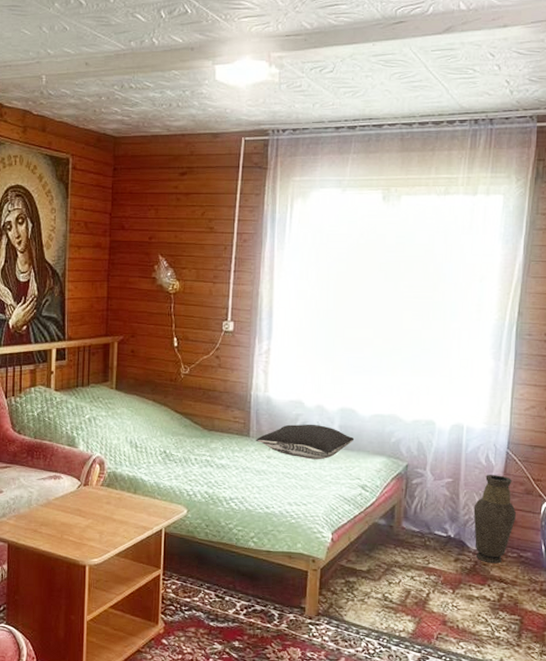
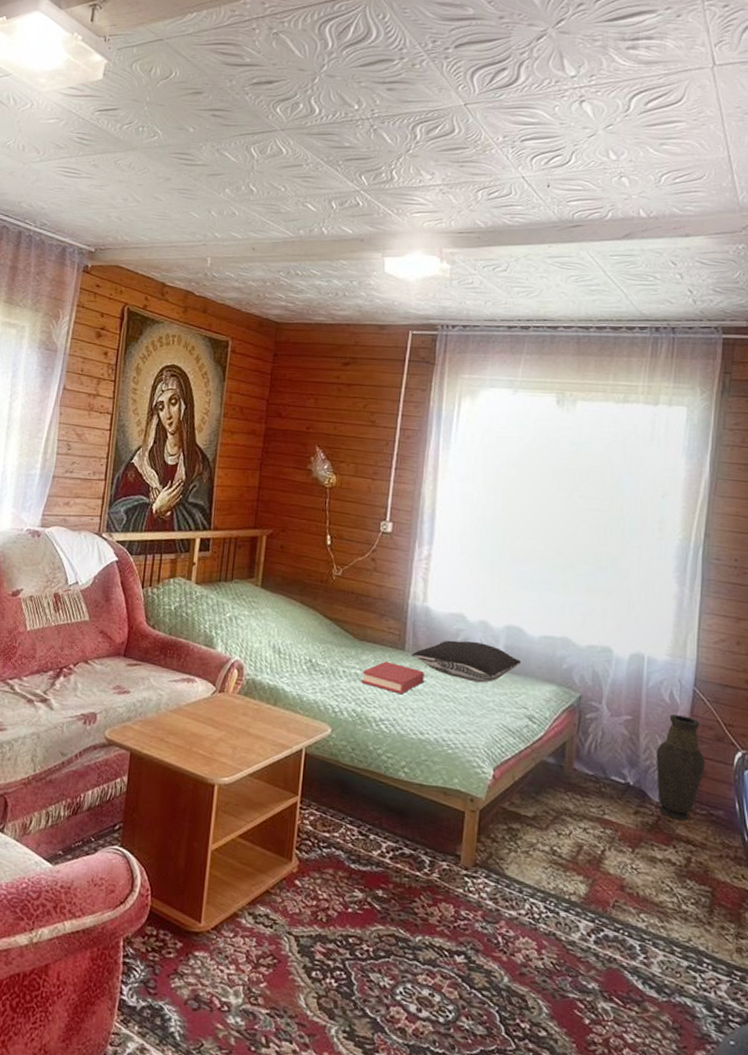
hardback book: none [211,447,268,475] -> present [361,661,424,695]

